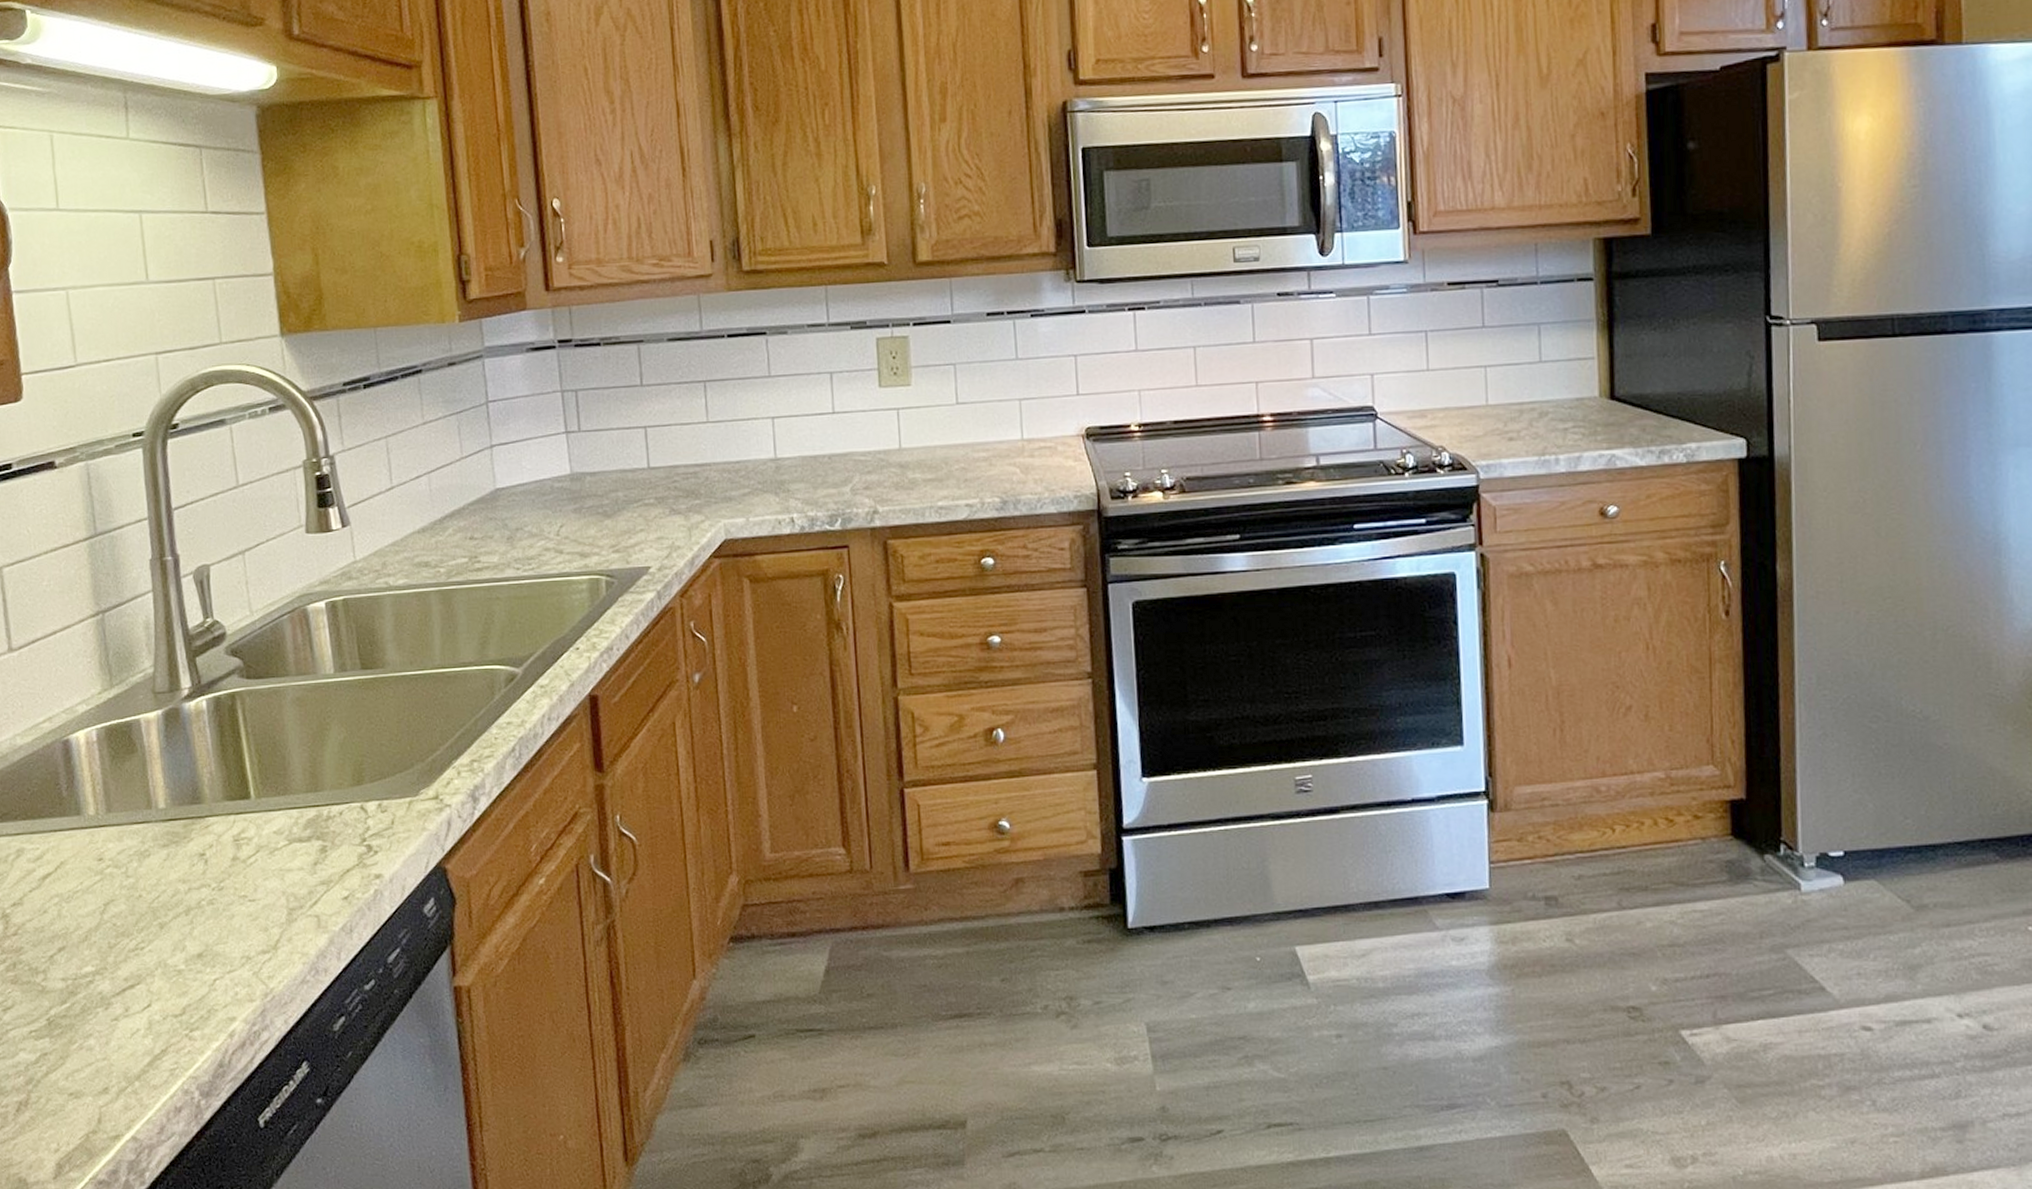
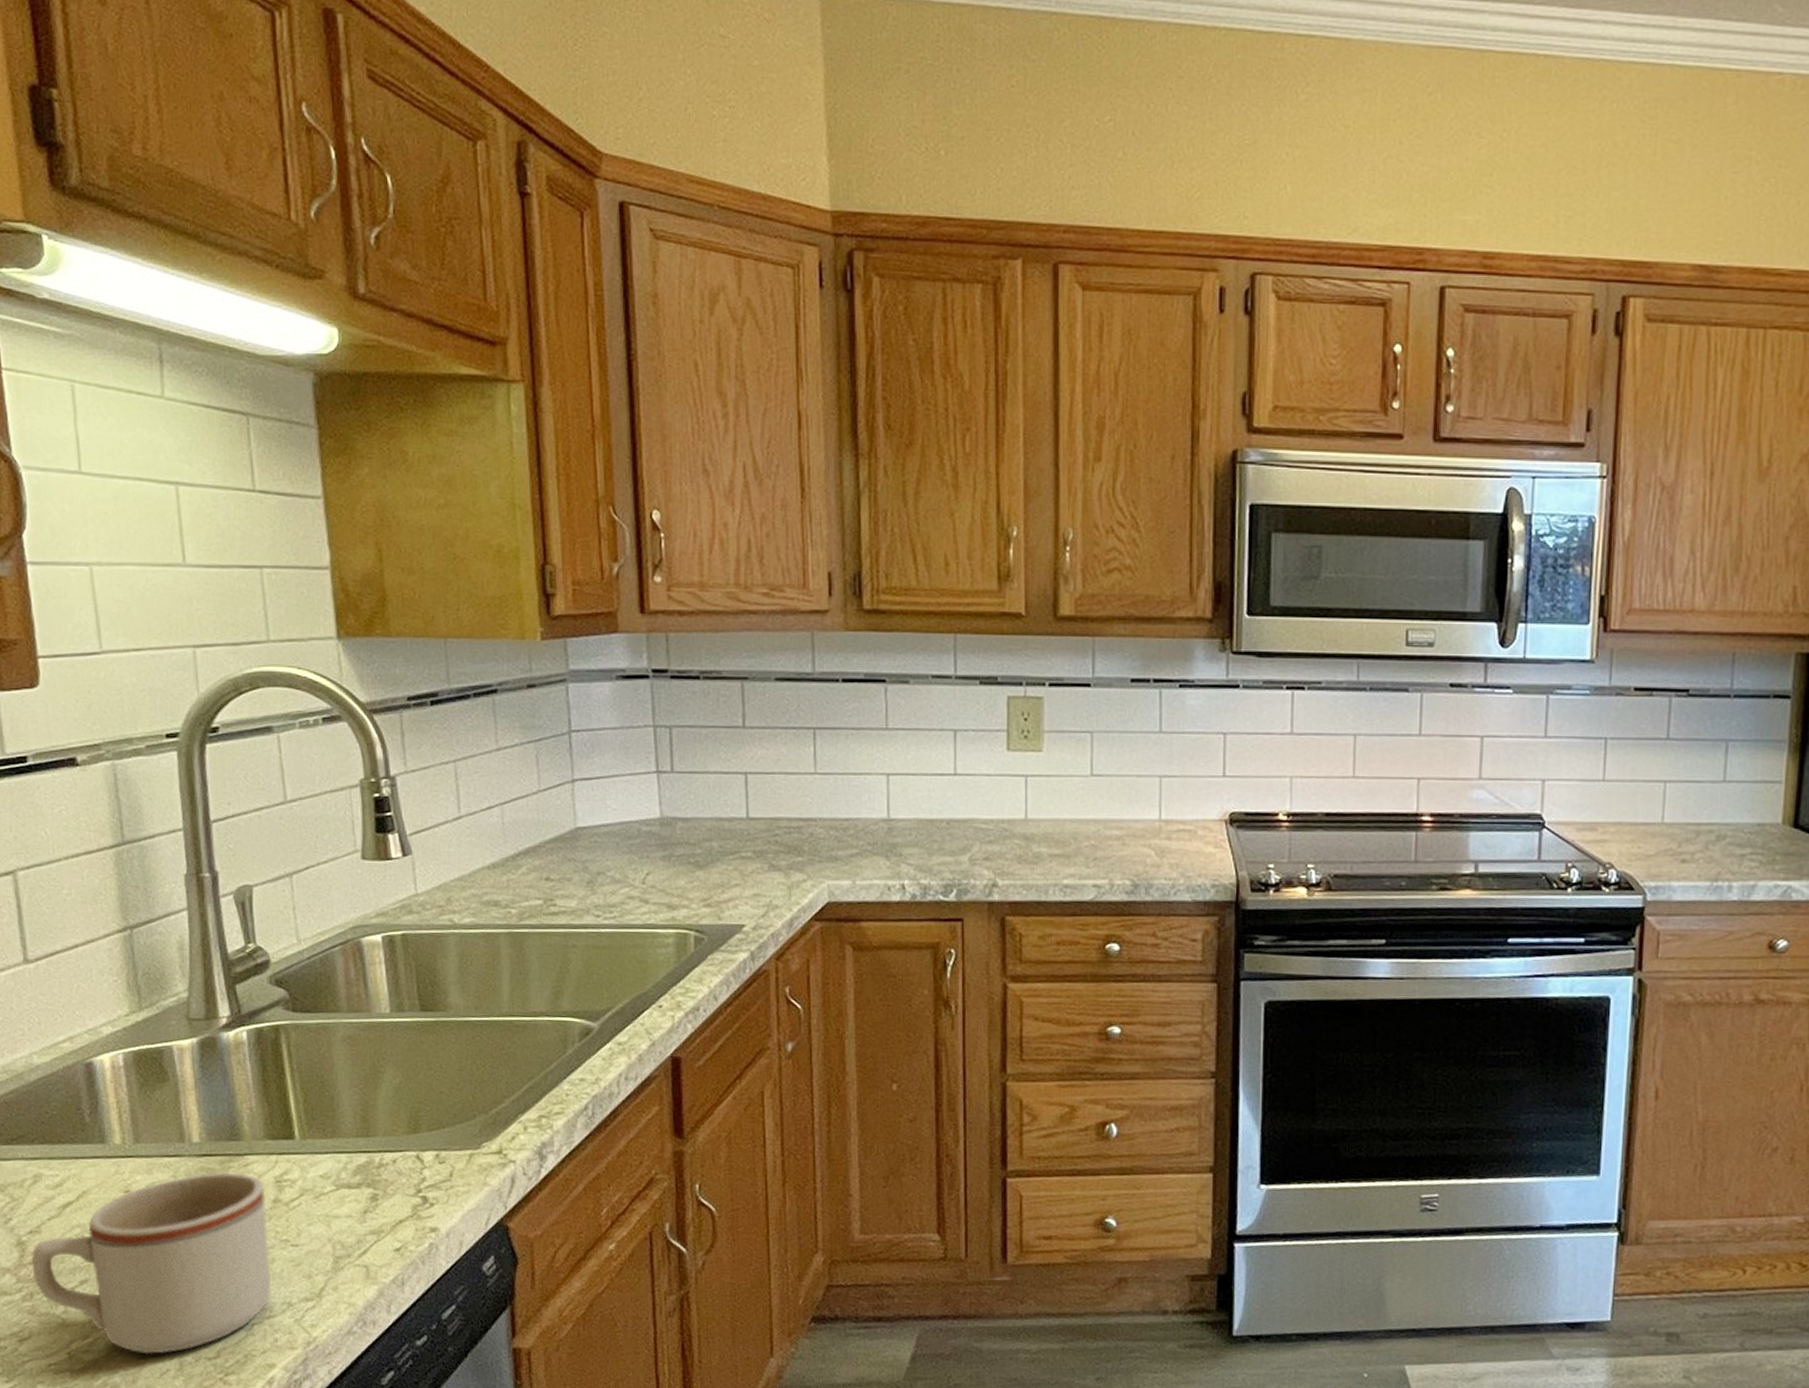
mug: none [15,834,232,1016] -> present [32,1173,272,1355]

